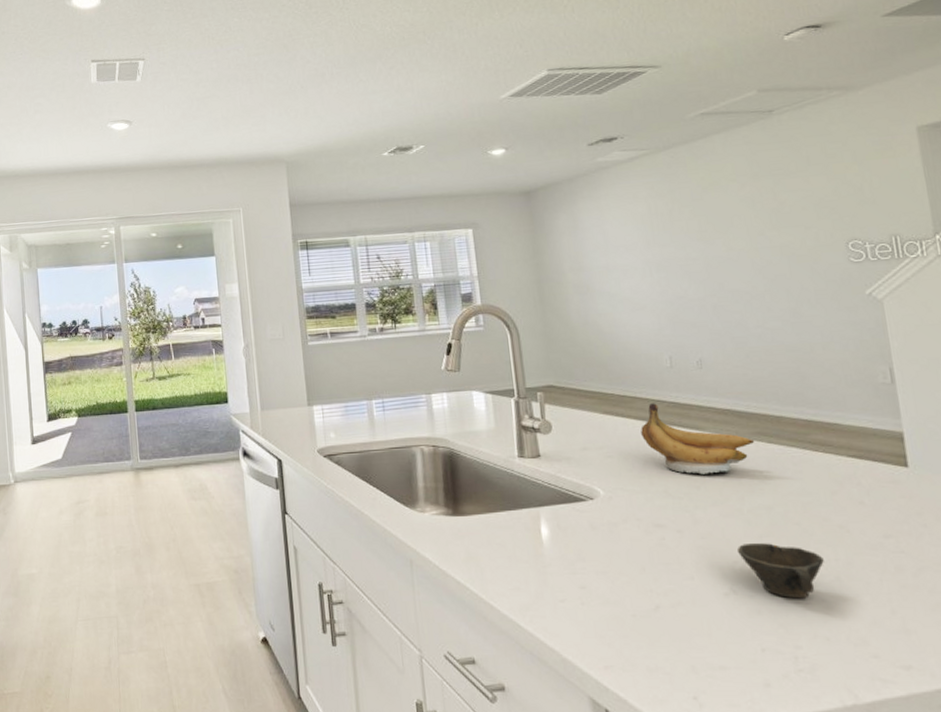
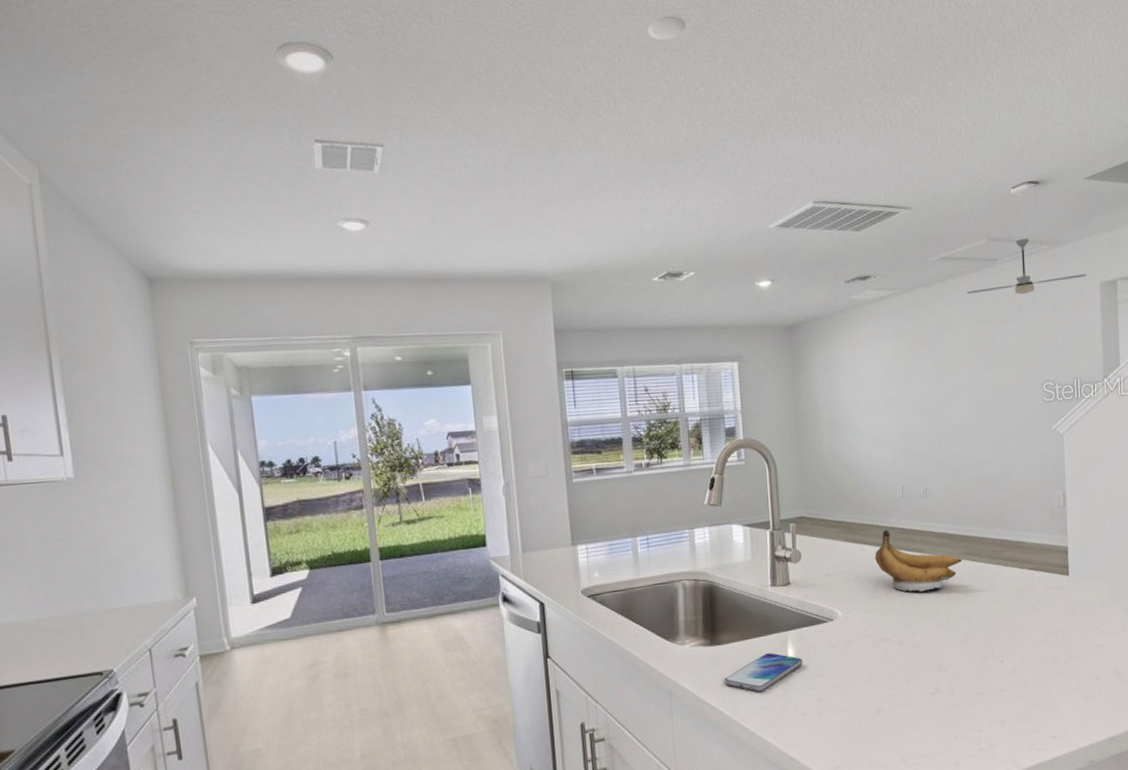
smartphone: none [469,529,560,571] -> present [724,653,804,692]
ceiling fan: none [736,85,898,149] -> present [967,238,1087,295]
cup: present [736,543,824,599] -> none [942,647,1005,692]

